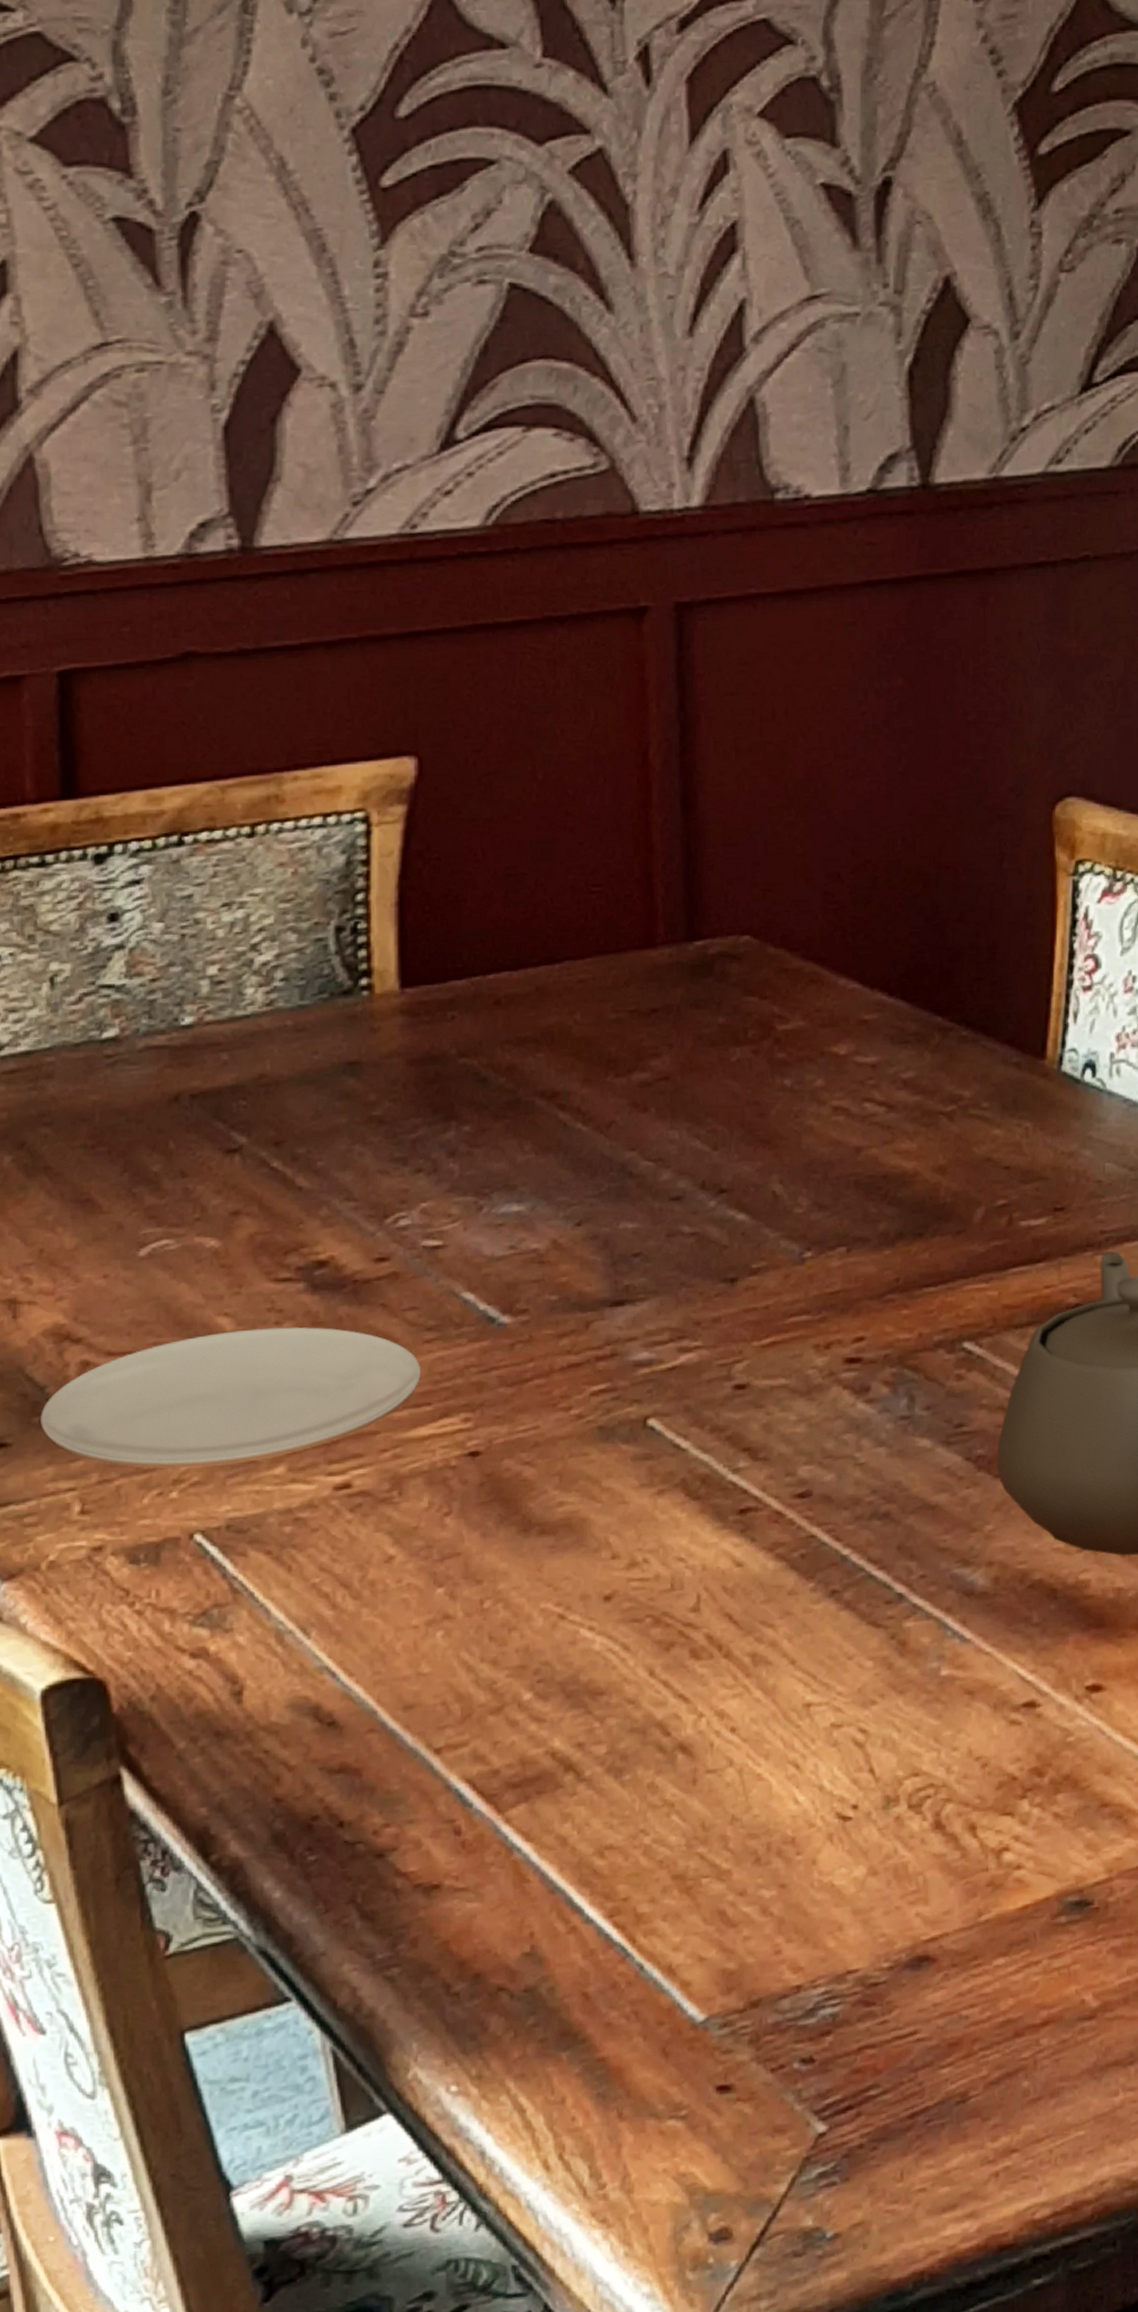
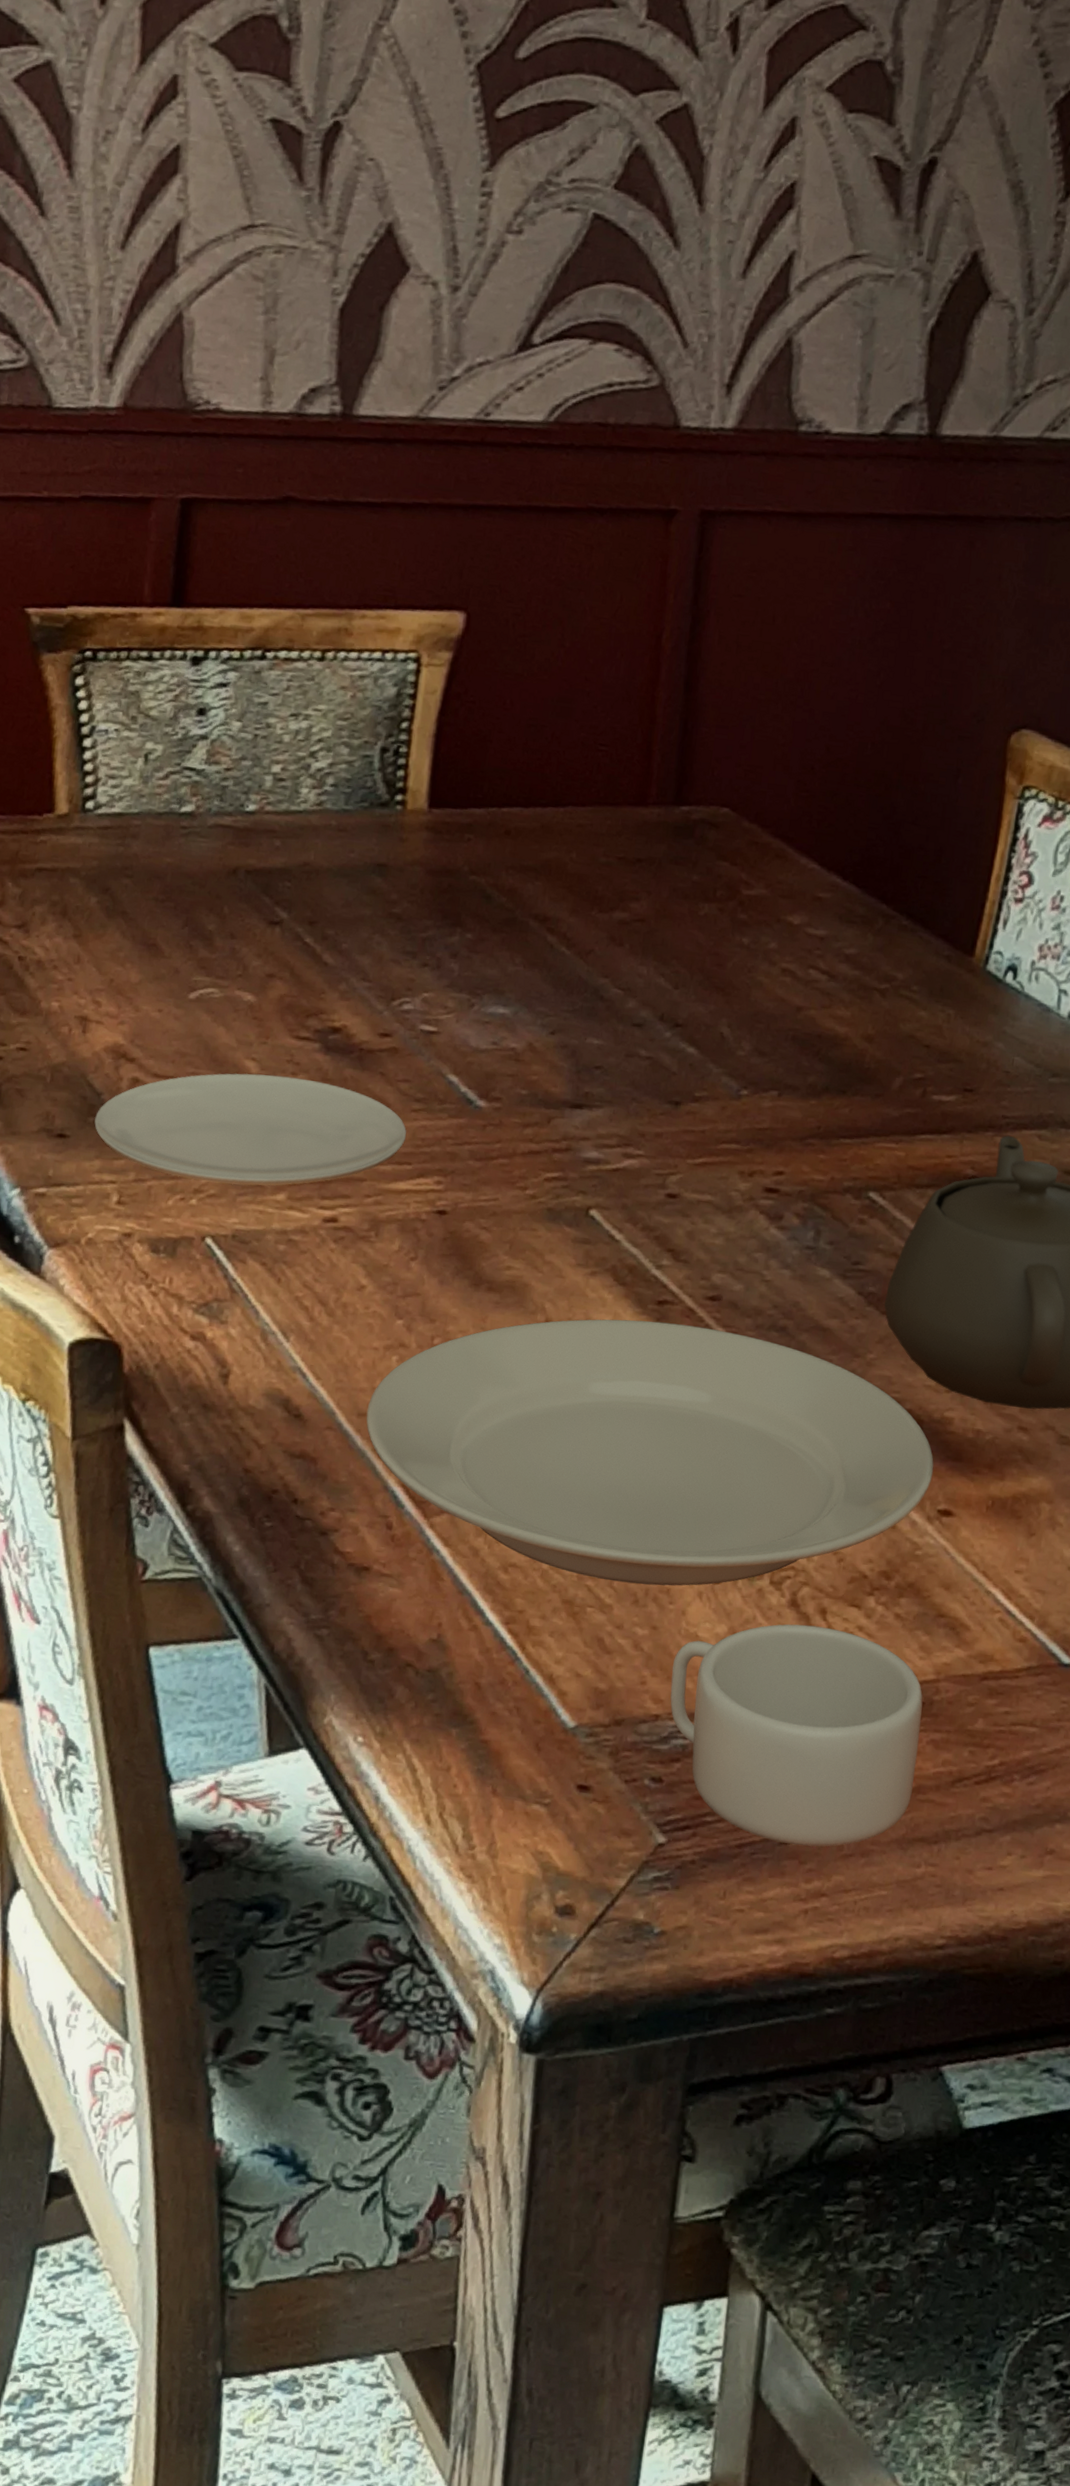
plate: none [414,1530,1075,1843] -> present [366,1319,934,1586]
mug: none [808,1844,1099,2102] -> present [670,1624,923,1847]

